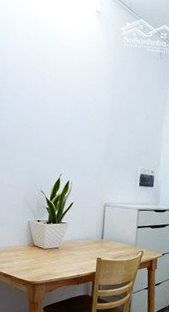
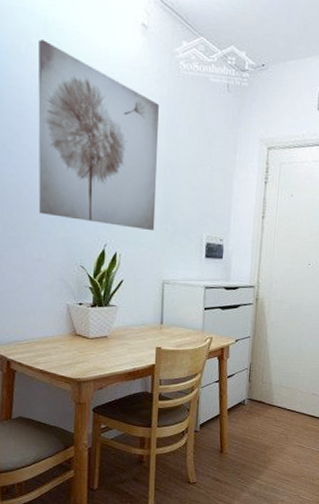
wall art: none [11,23,107,164] -> present [38,39,159,231]

